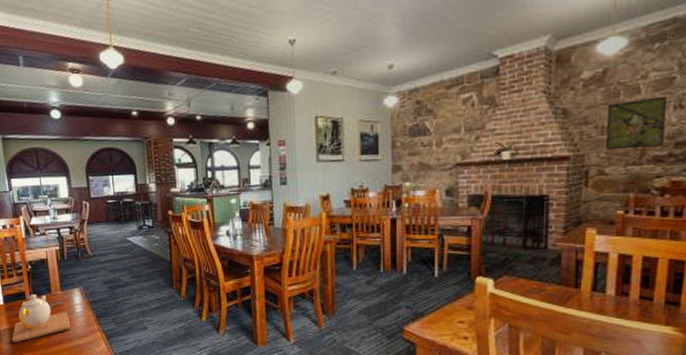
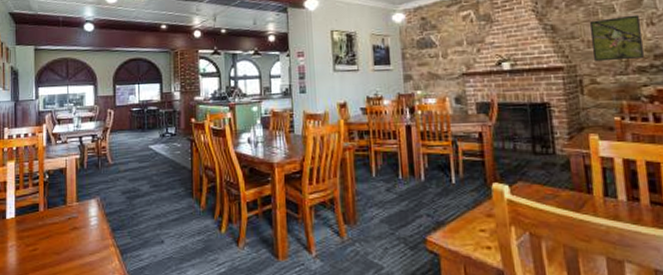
teapot: present [11,294,71,343] -> none [18,206,84,261]

